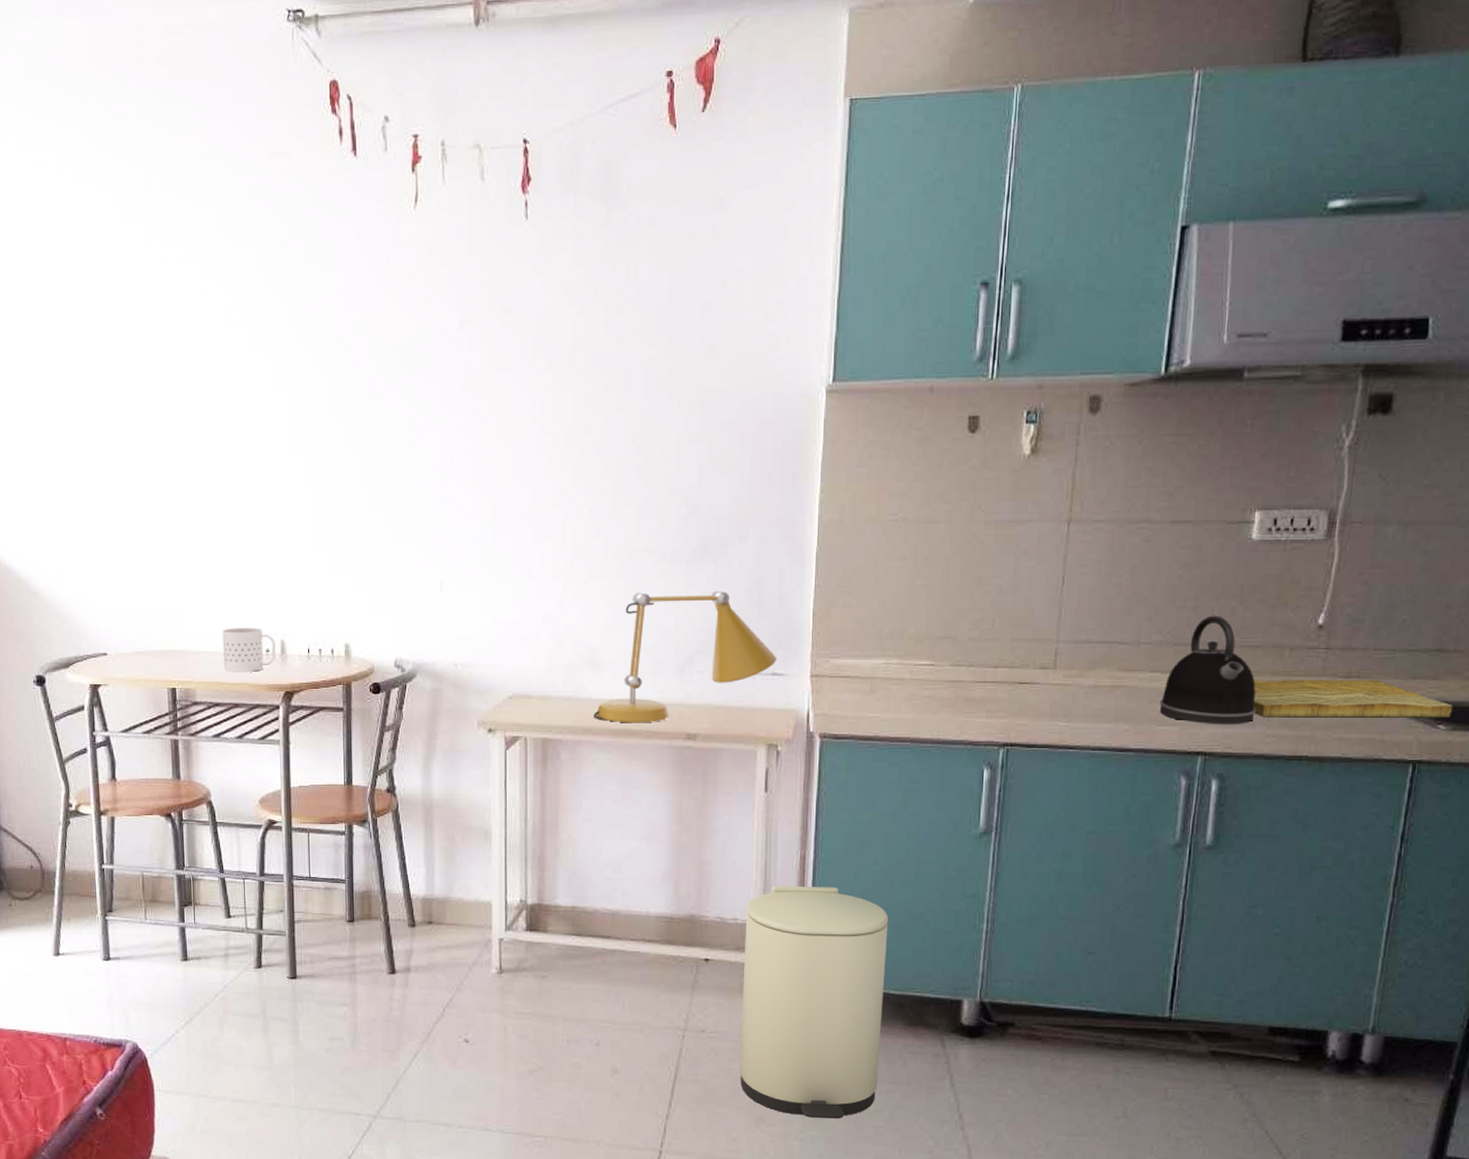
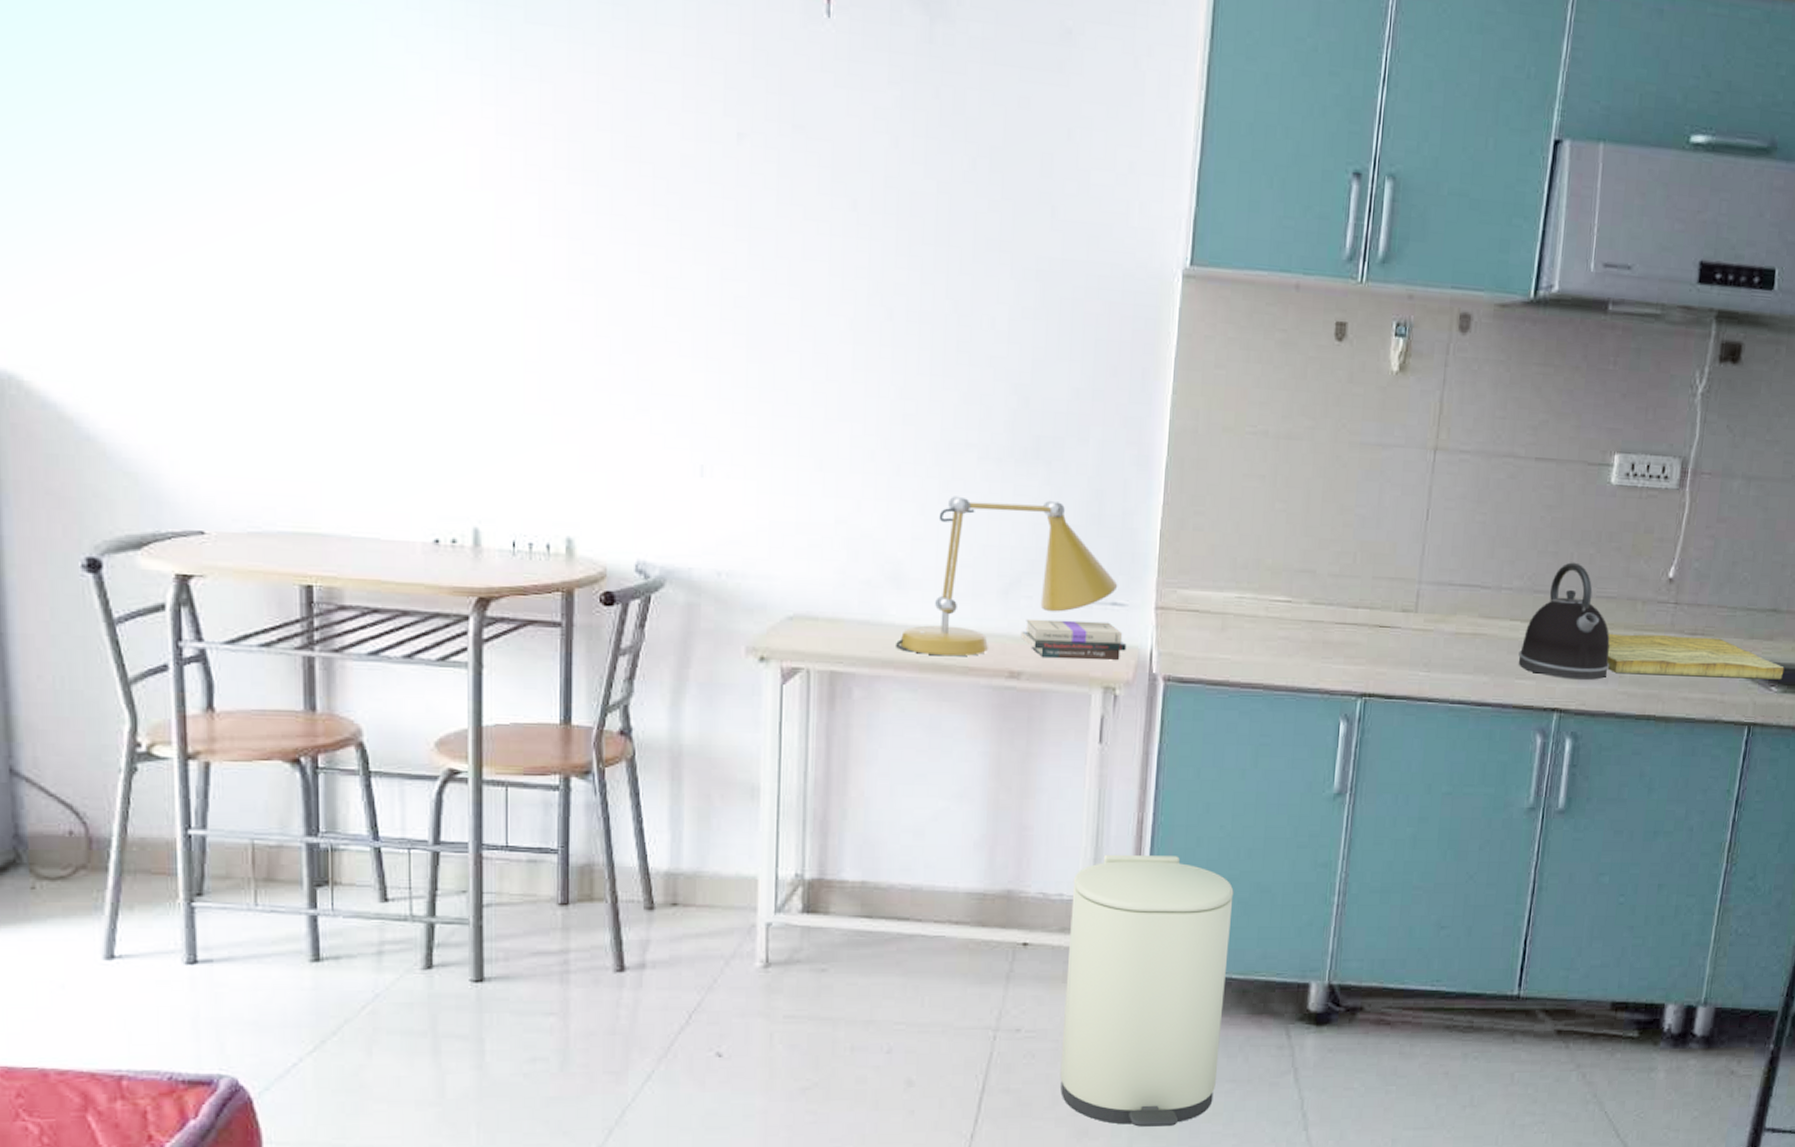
mug: present [222,627,277,672] -> none [386,507,467,569]
books: none [695,689,786,722] -> present [1020,618,1127,661]

